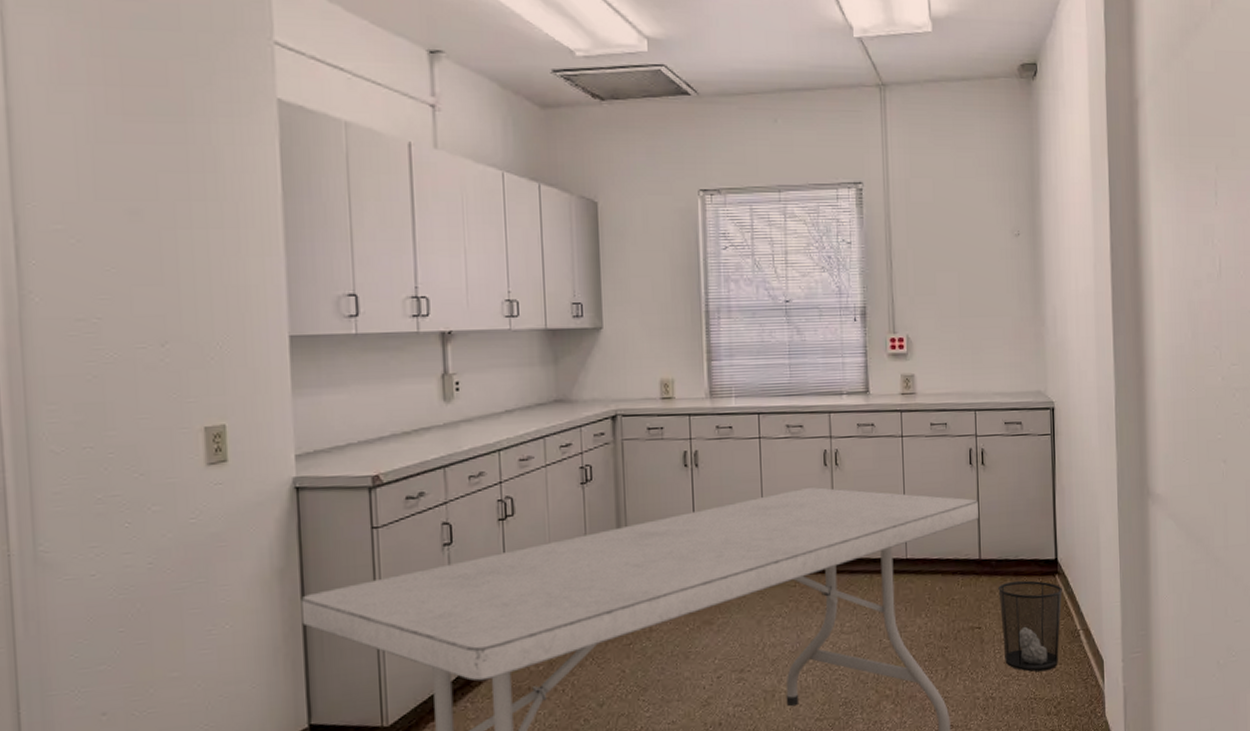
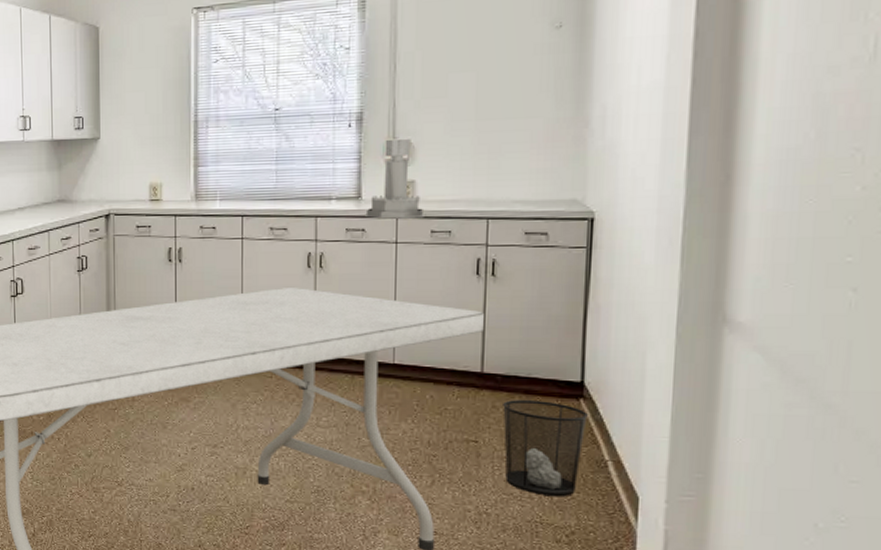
paper towel holder: none [872,333,925,414] -> present [364,138,426,220]

